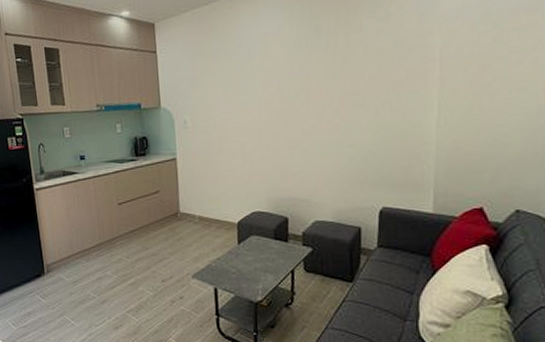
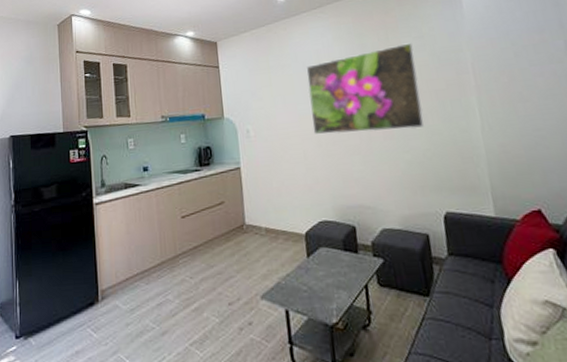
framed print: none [251,24,376,127] -> present [306,42,425,135]

